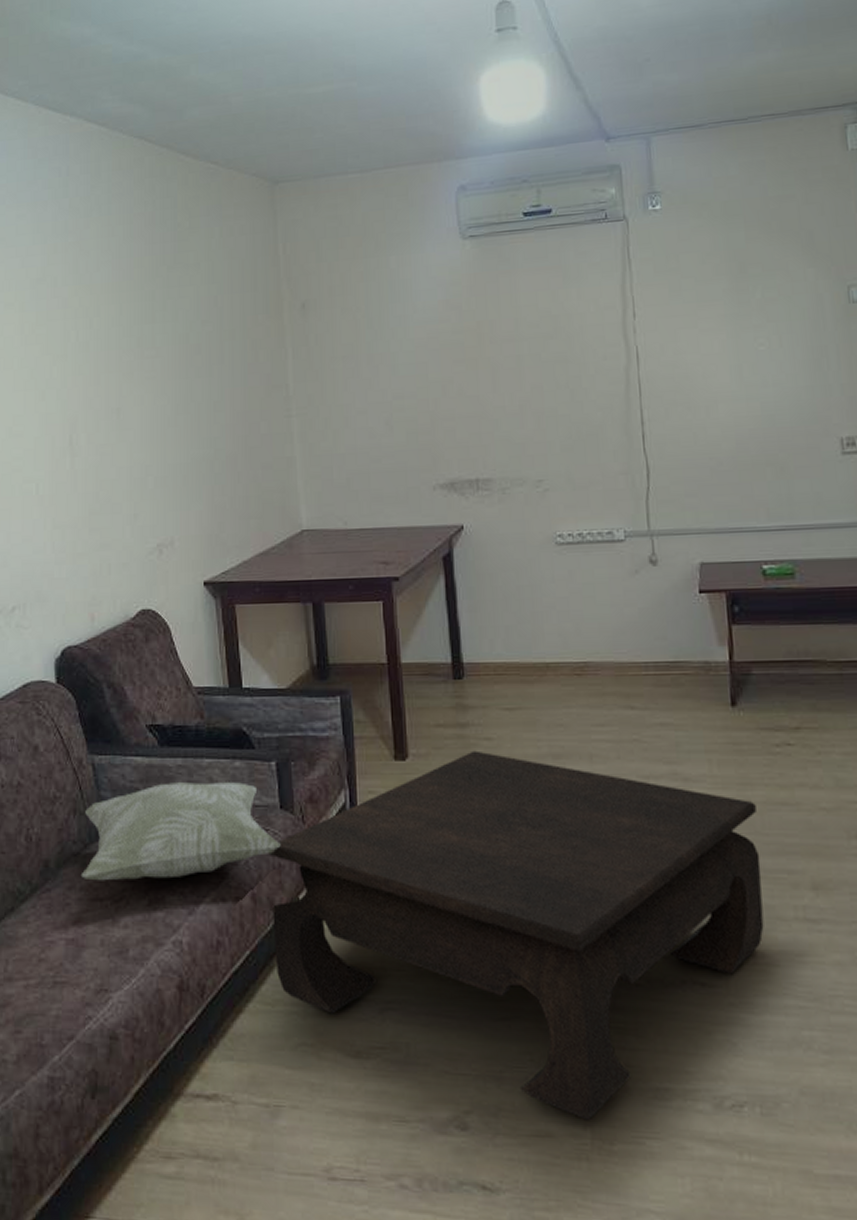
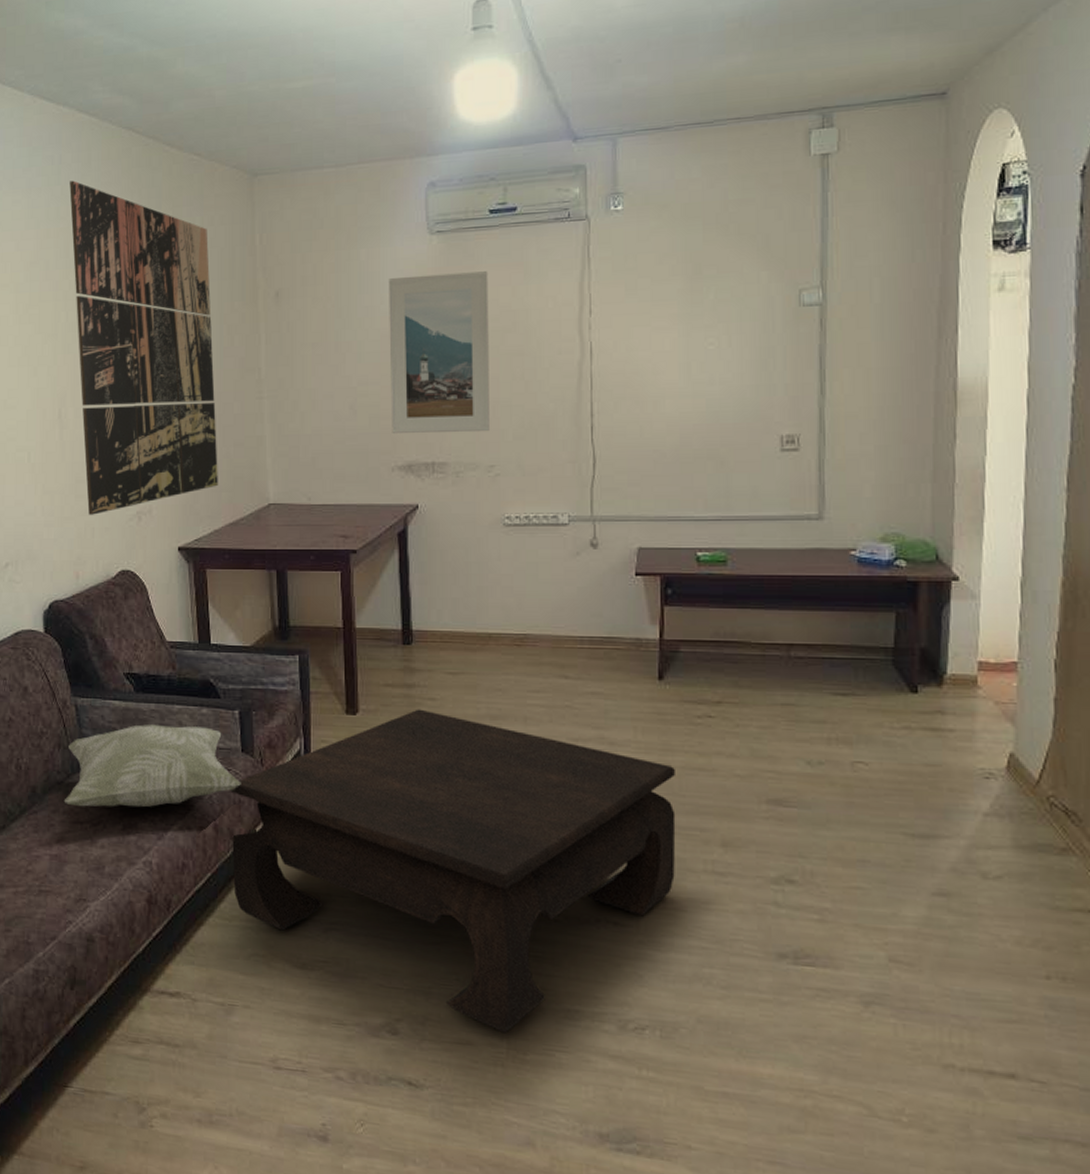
wall art: none [78,192,246,550] -> present [69,180,218,515]
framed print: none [421,276,535,450] -> present [389,271,489,434]

